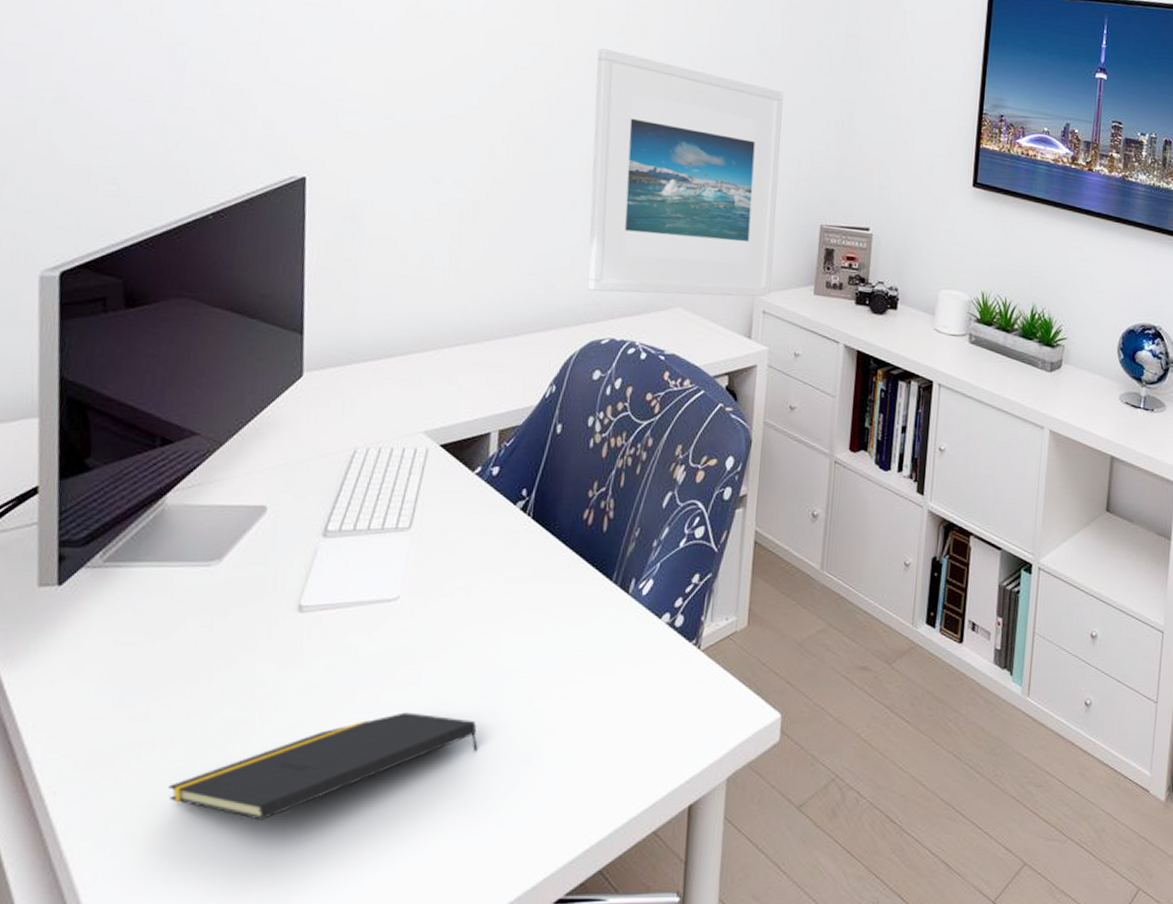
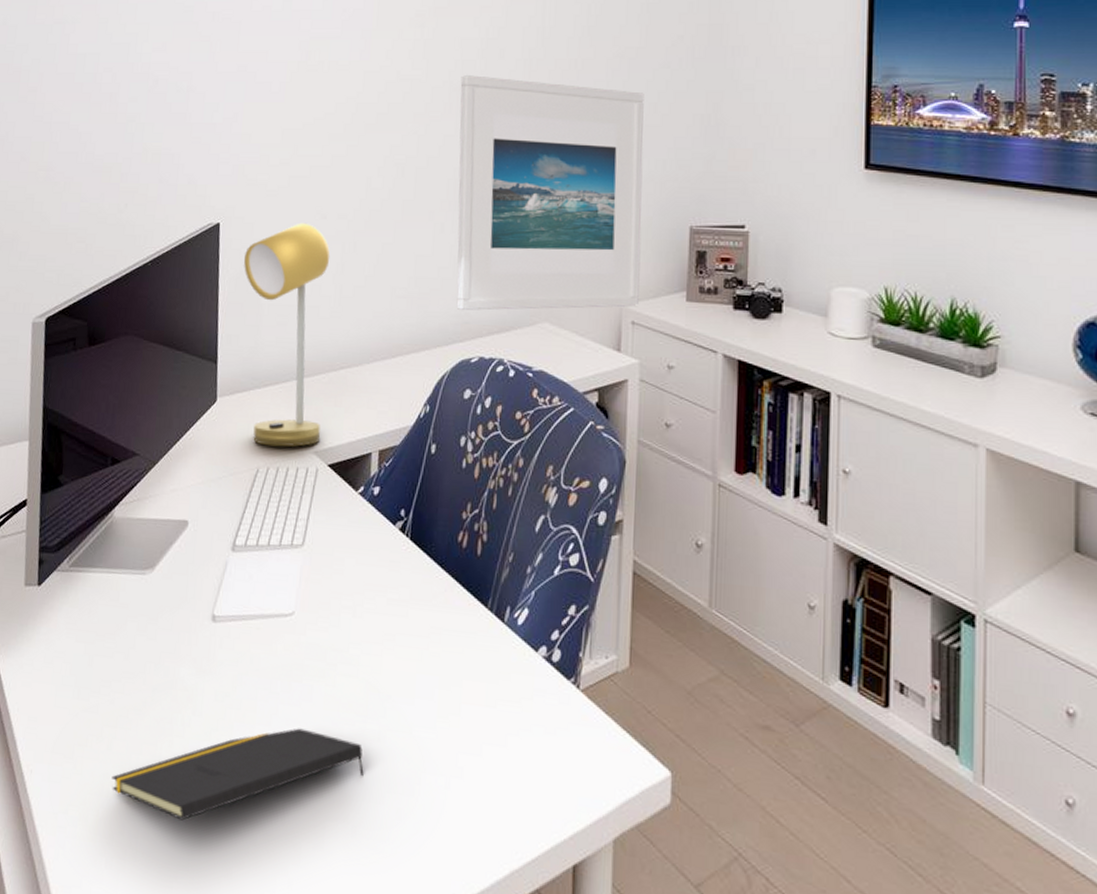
desk lamp: none [337,185,445,427] -> present [244,222,330,447]

